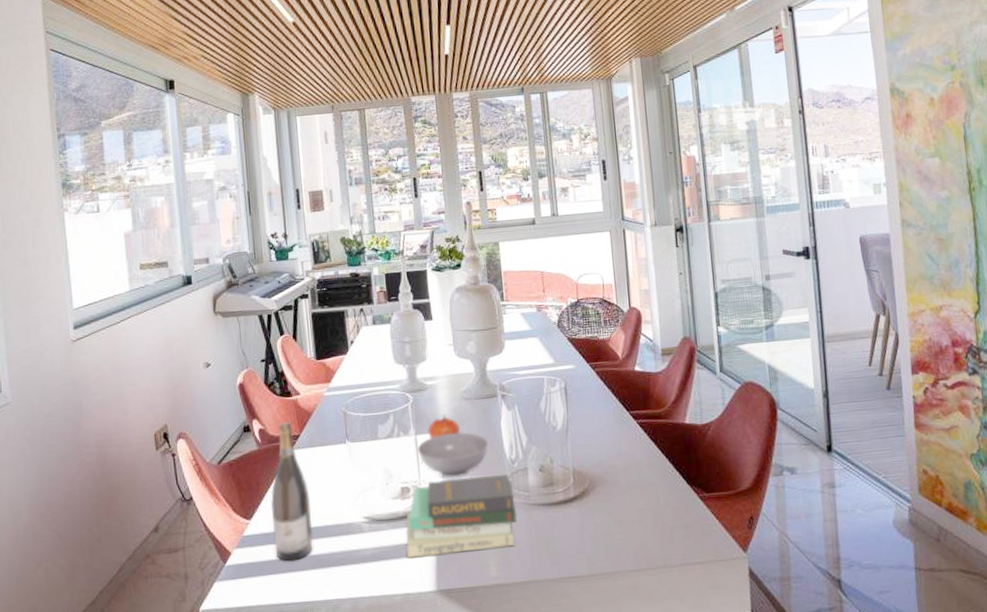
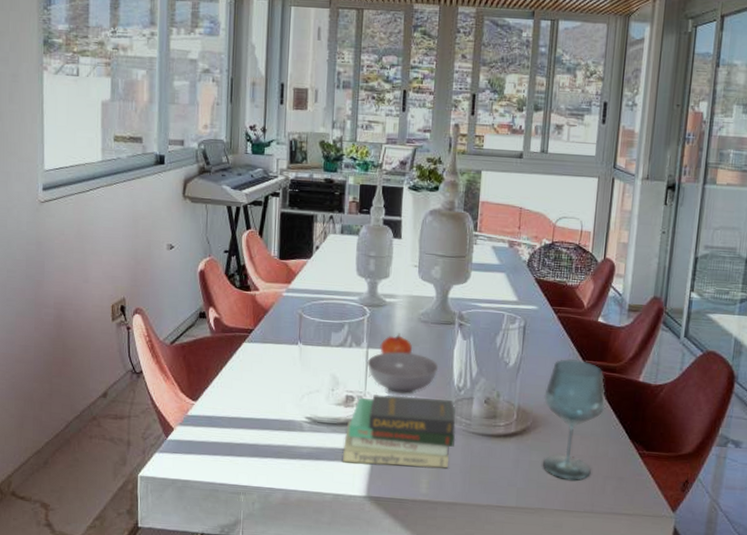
wine bottle: present [270,422,313,561] -> none [216,314,256,447]
wine glass: none [596,412,658,537] -> present [543,359,606,480]

